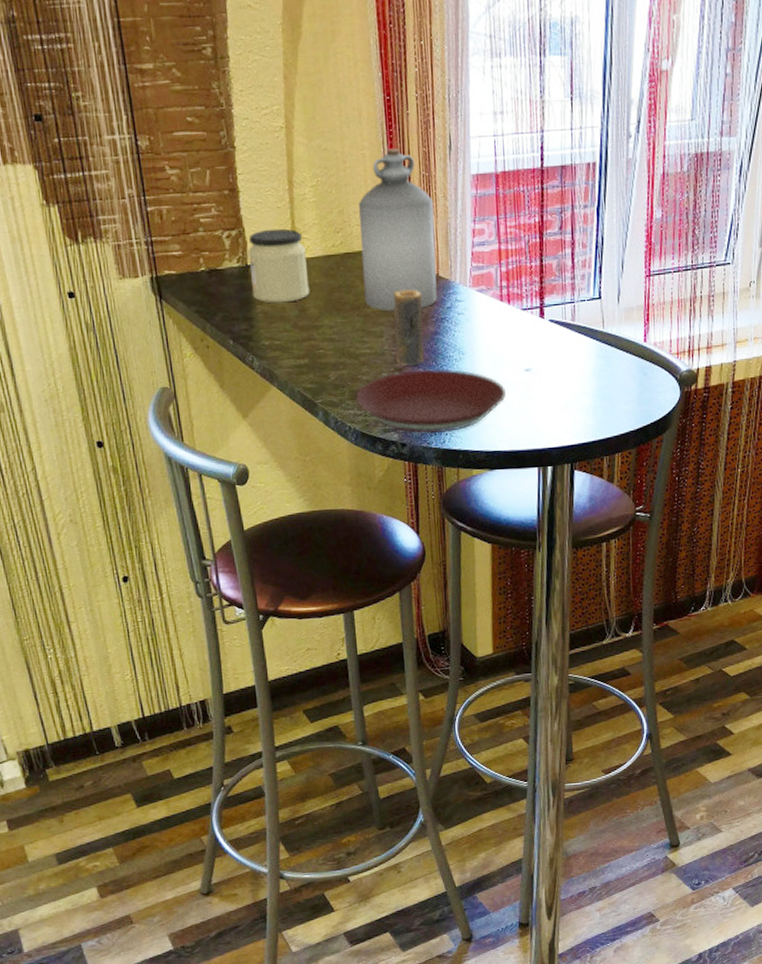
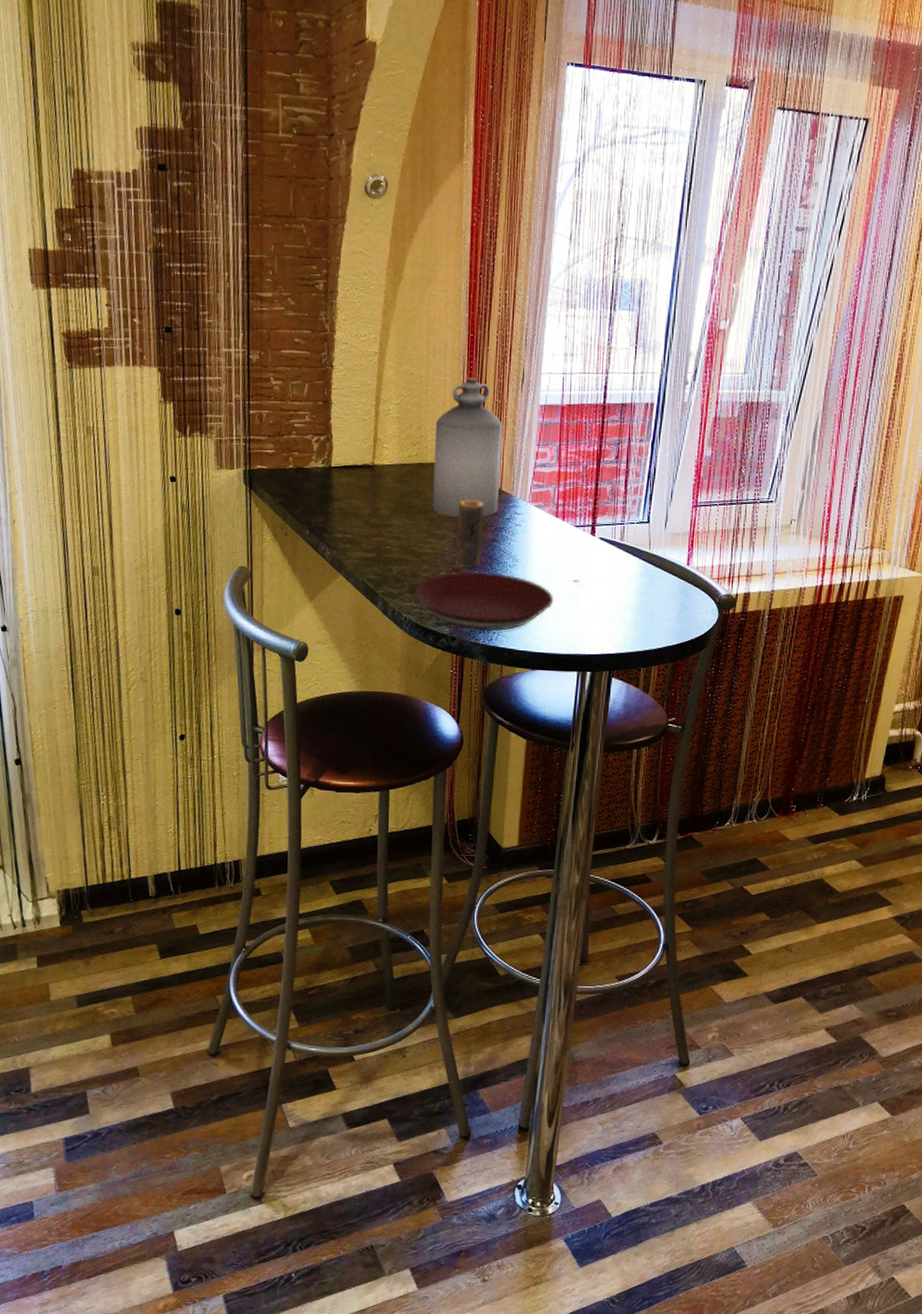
jar: present [248,228,310,303] -> none [332,437,384,502]

